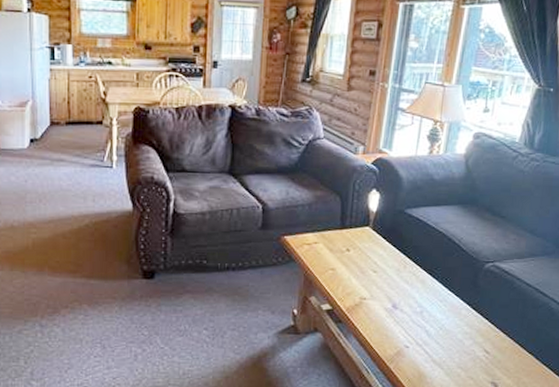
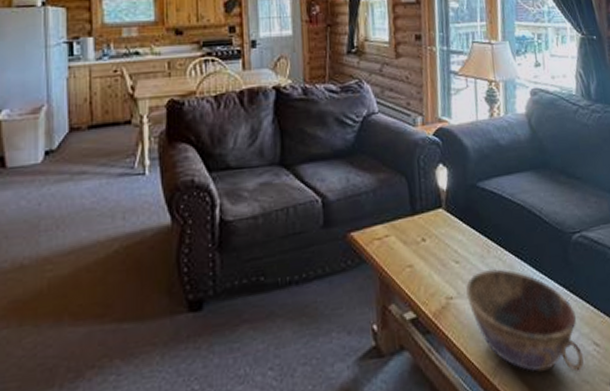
bowl: none [378,281,473,369] -> present [465,268,584,372]

